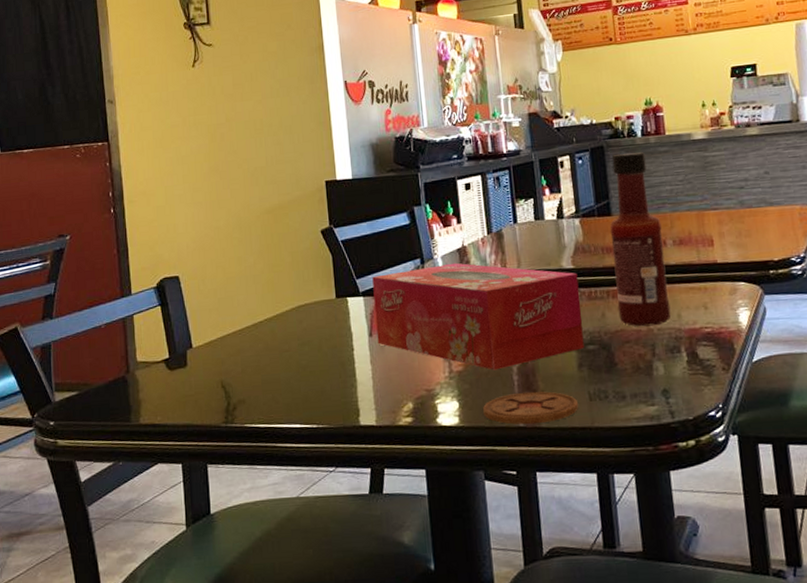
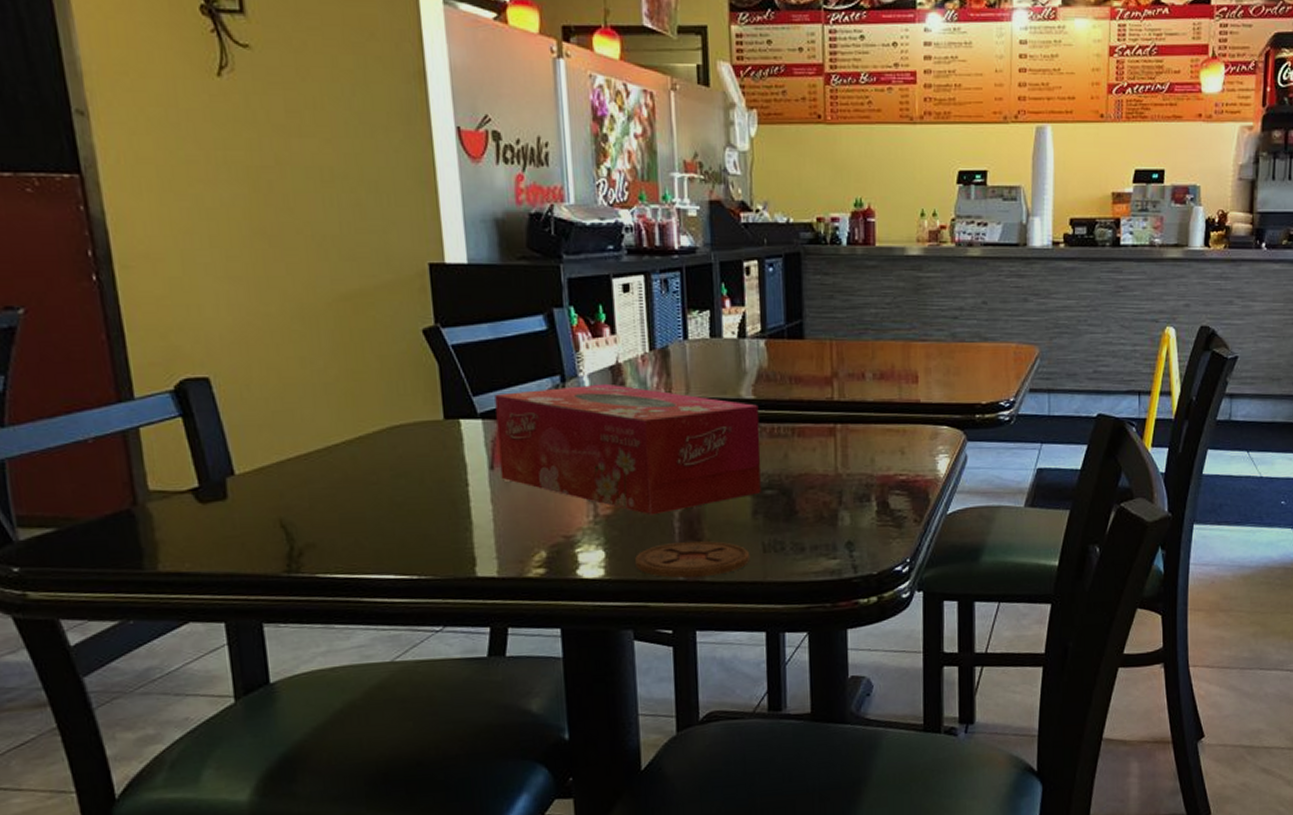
tabasco sauce: present [610,152,671,327] -> none [801,265,864,471]

